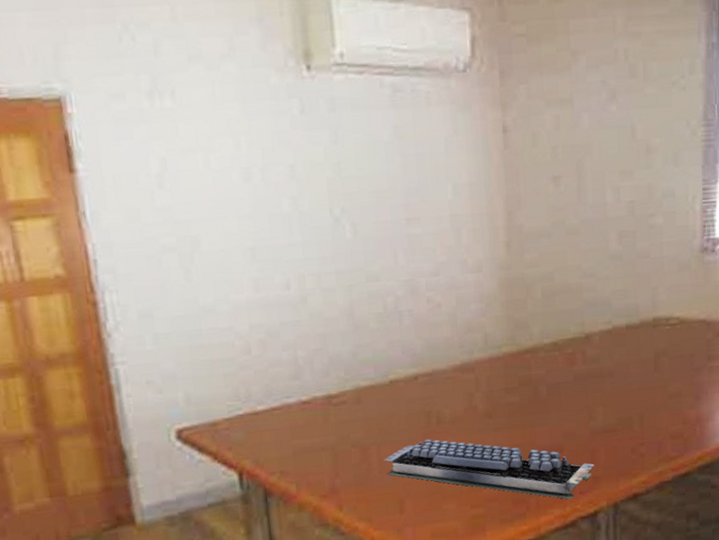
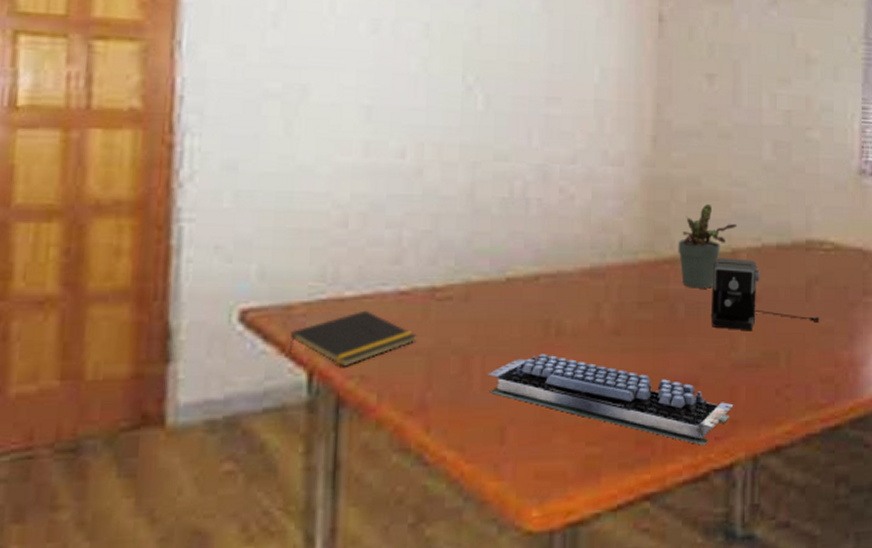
notepad: none [219,419,321,466] -> present [288,310,416,367]
potted plant: none [536,296,590,372] -> present [678,203,738,288]
coffee maker: none [568,341,668,403] -> present [710,257,820,331]

